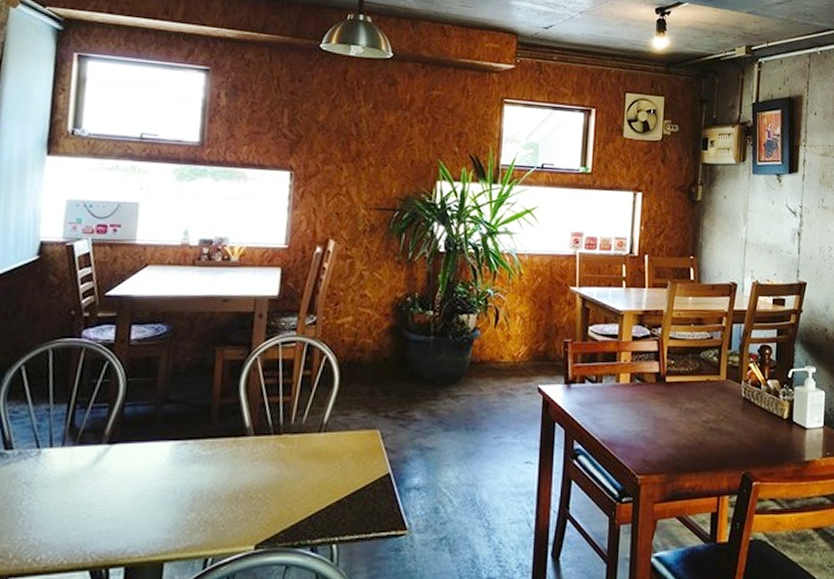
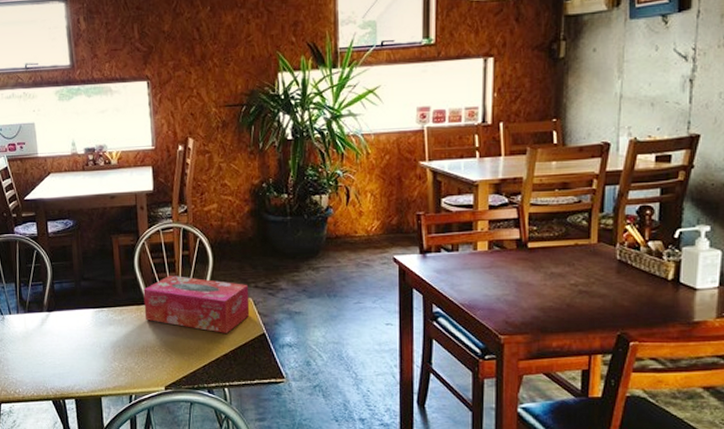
tissue box: none [242,399,378,474] -> present [143,275,250,333]

